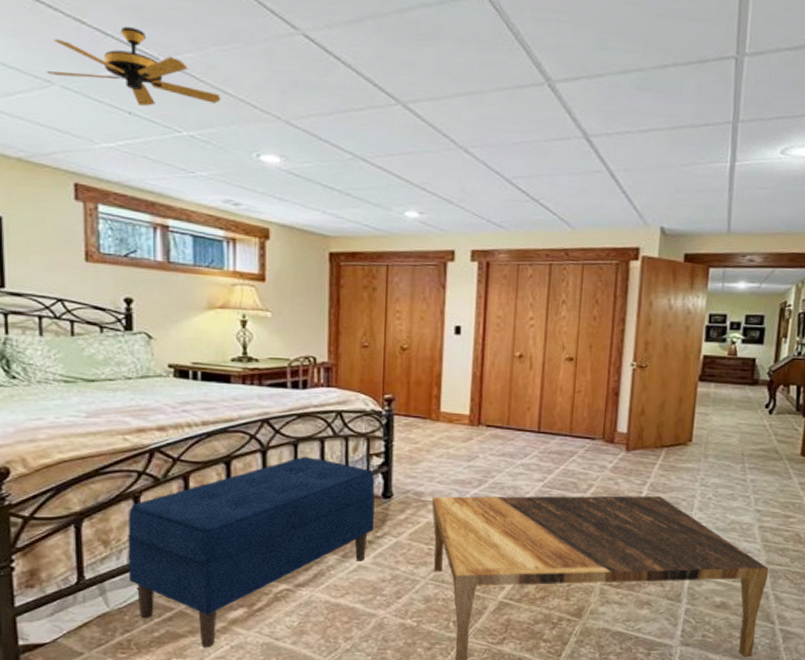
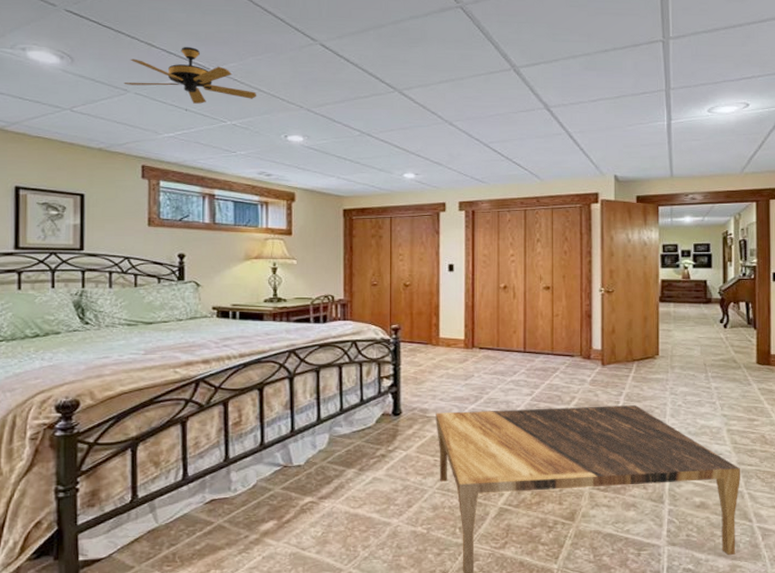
bench: present [128,456,375,648] -> none [175,380,386,560]

